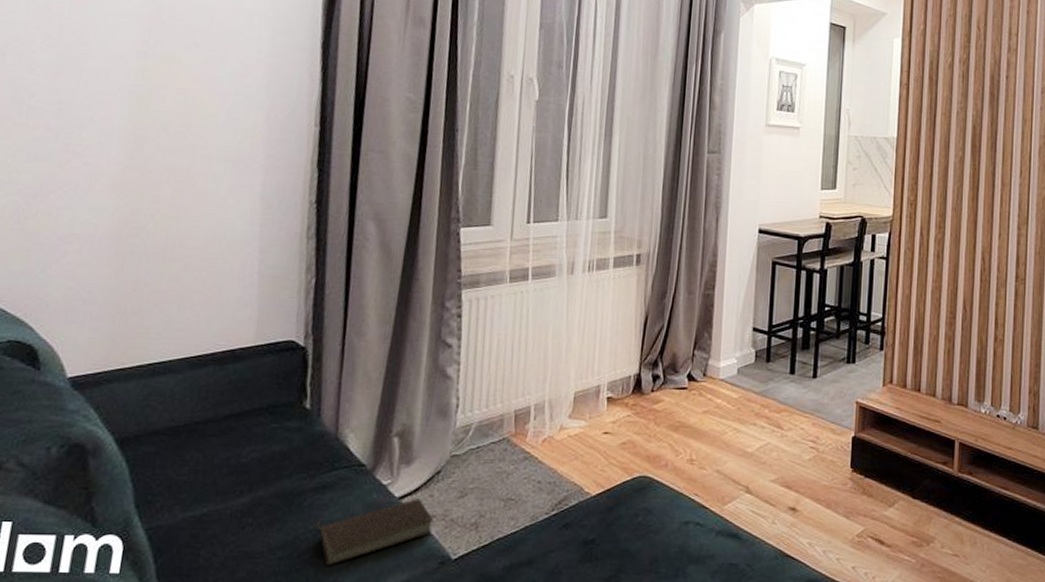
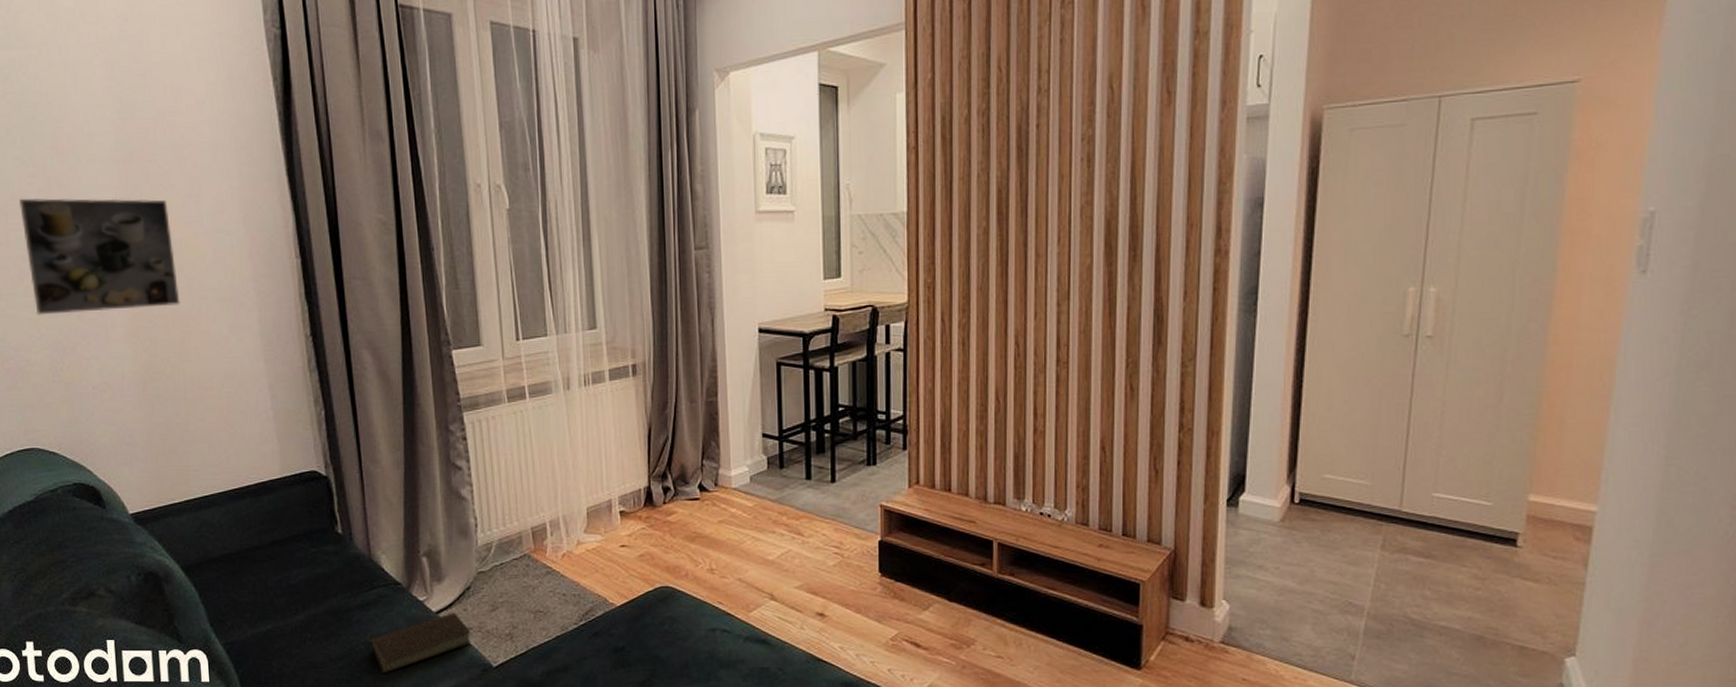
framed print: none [12,40,188,162] -> present [18,197,181,315]

